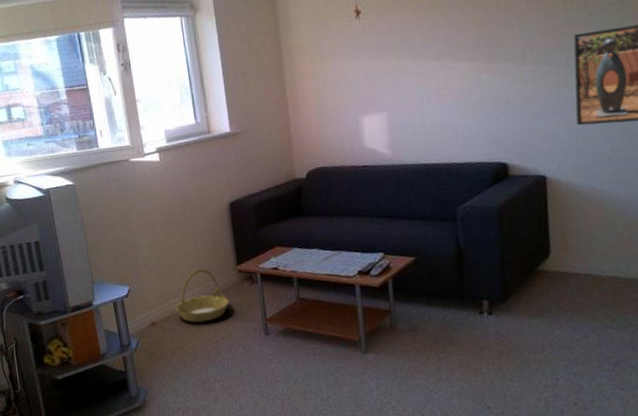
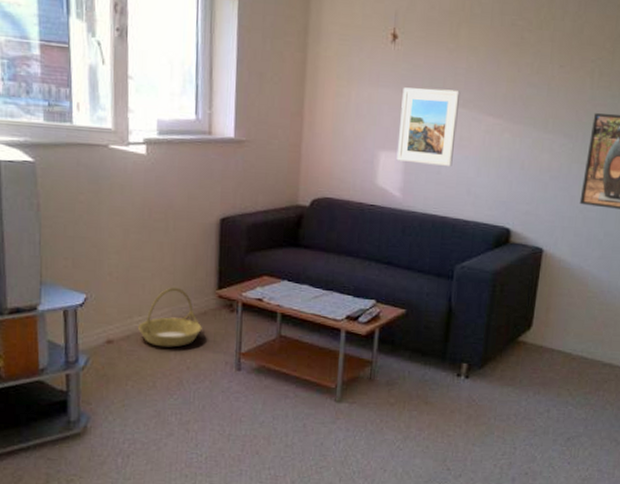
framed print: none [374,45,435,121] -> present [396,87,461,166]

